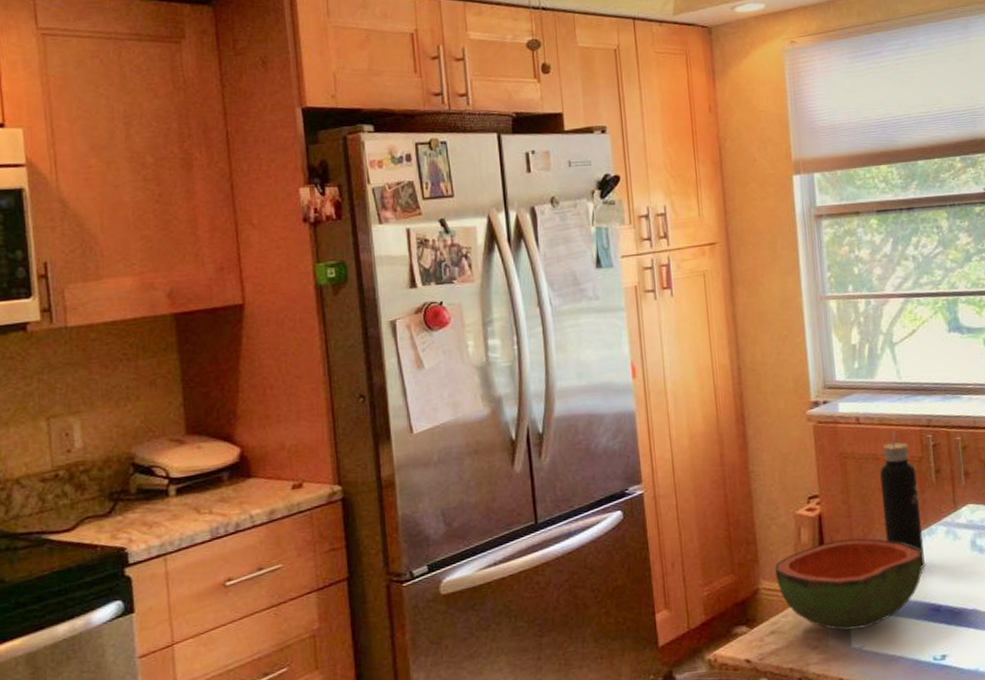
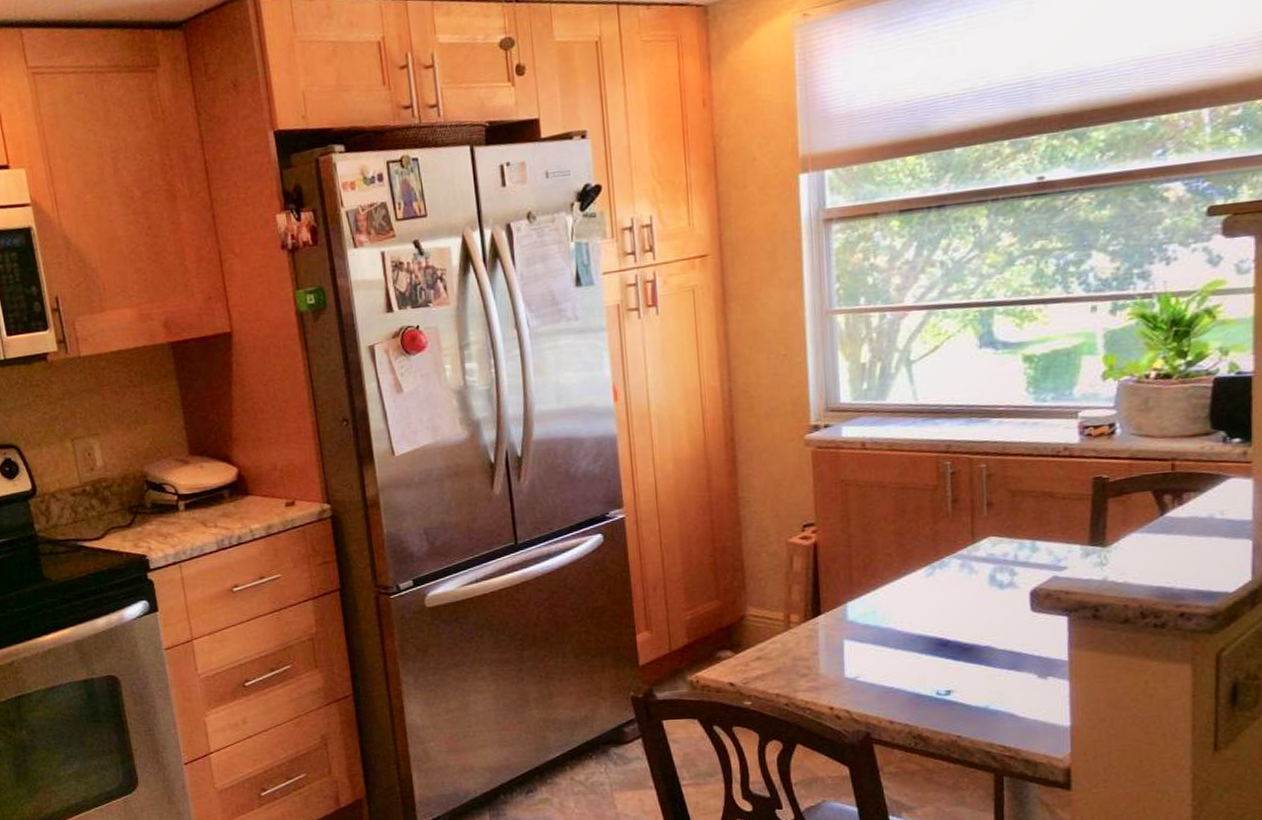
bowl: present [774,538,923,631] -> none [763,568,931,660]
water bottle: present [880,432,925,568] -> none [886,458,933,602]

